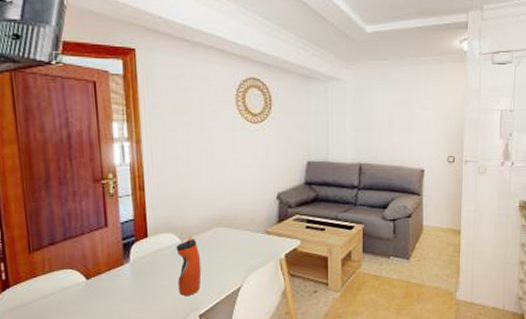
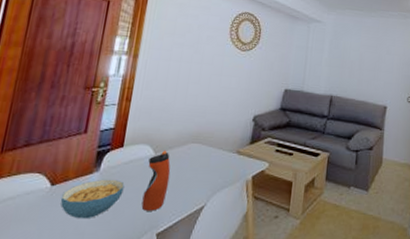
cereal bowl: none [98,269,158,307] -> present [60,179,125,218]

